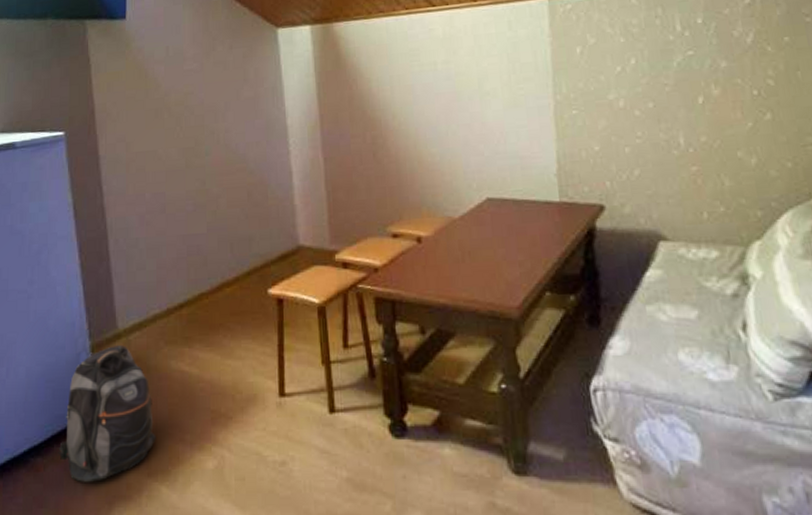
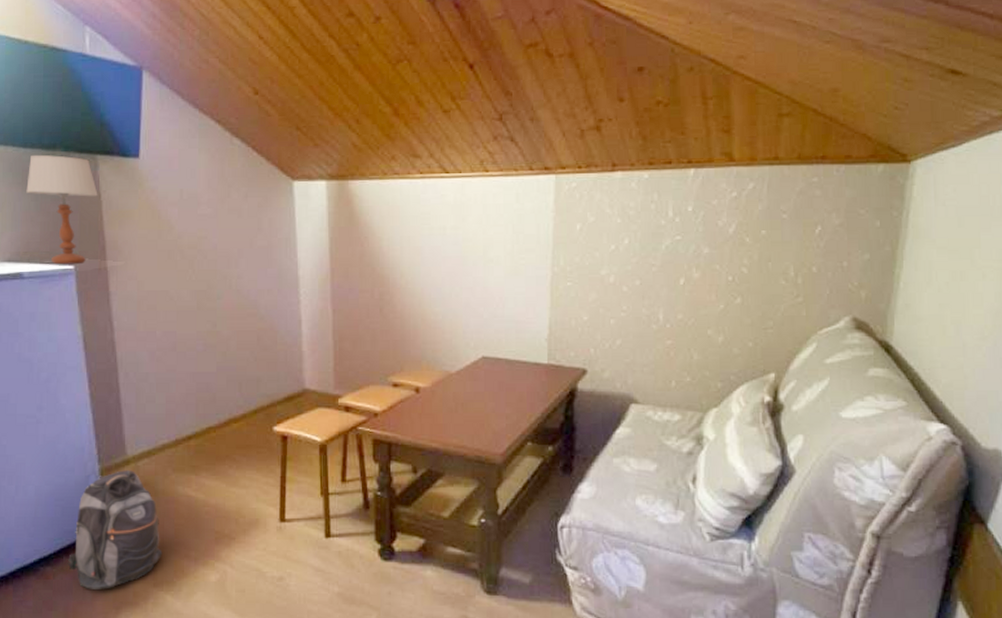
table lamp: none [19,23,87,132] -> present [26,154,98,265]

